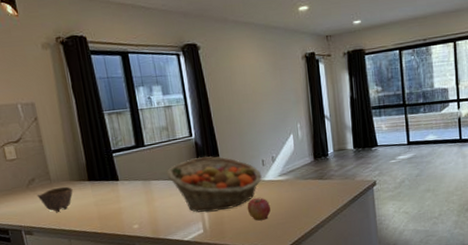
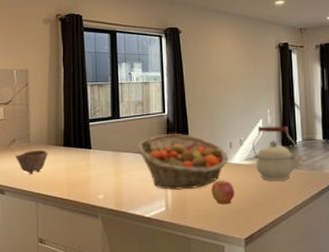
kettle: none [284,138,335,194] -> present [252,126,303,181]

